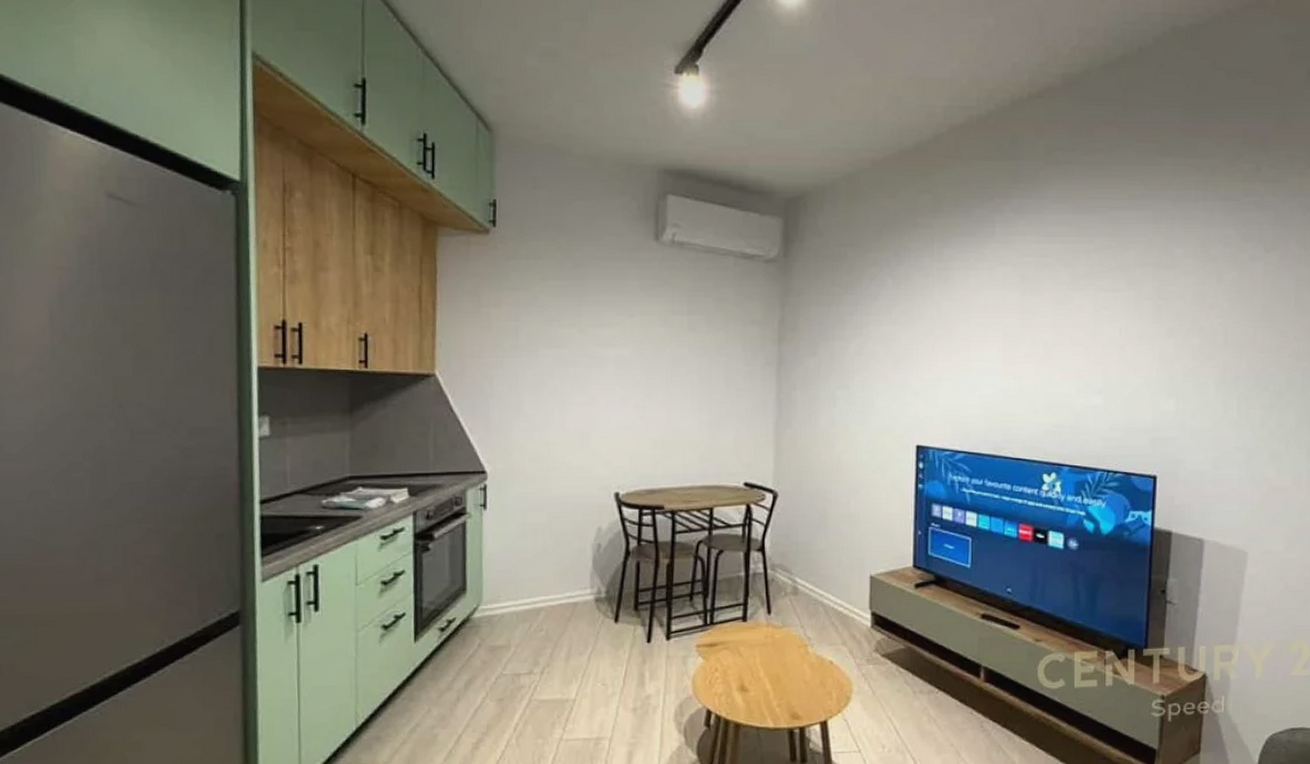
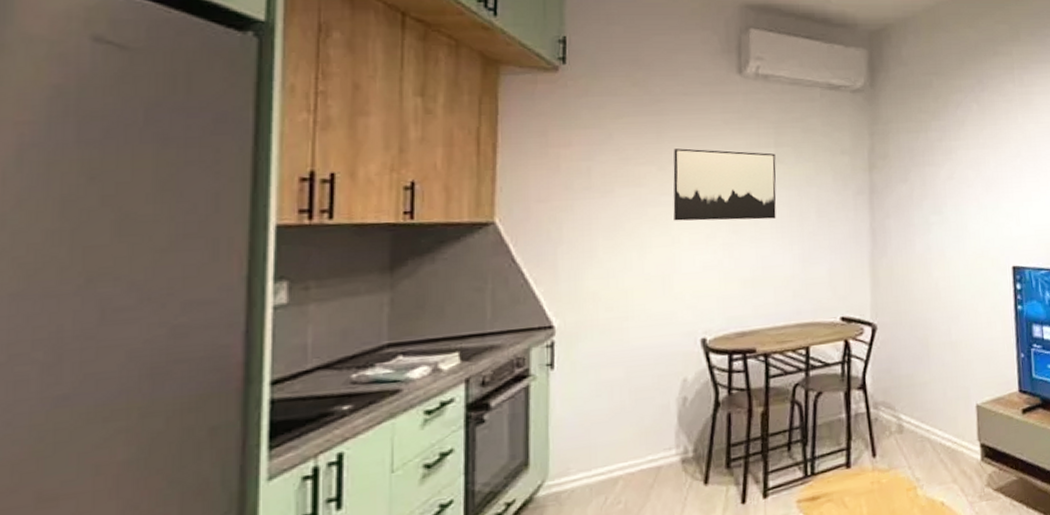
wall art: none [591,313,688,385] -> present [673,148,777,221]

